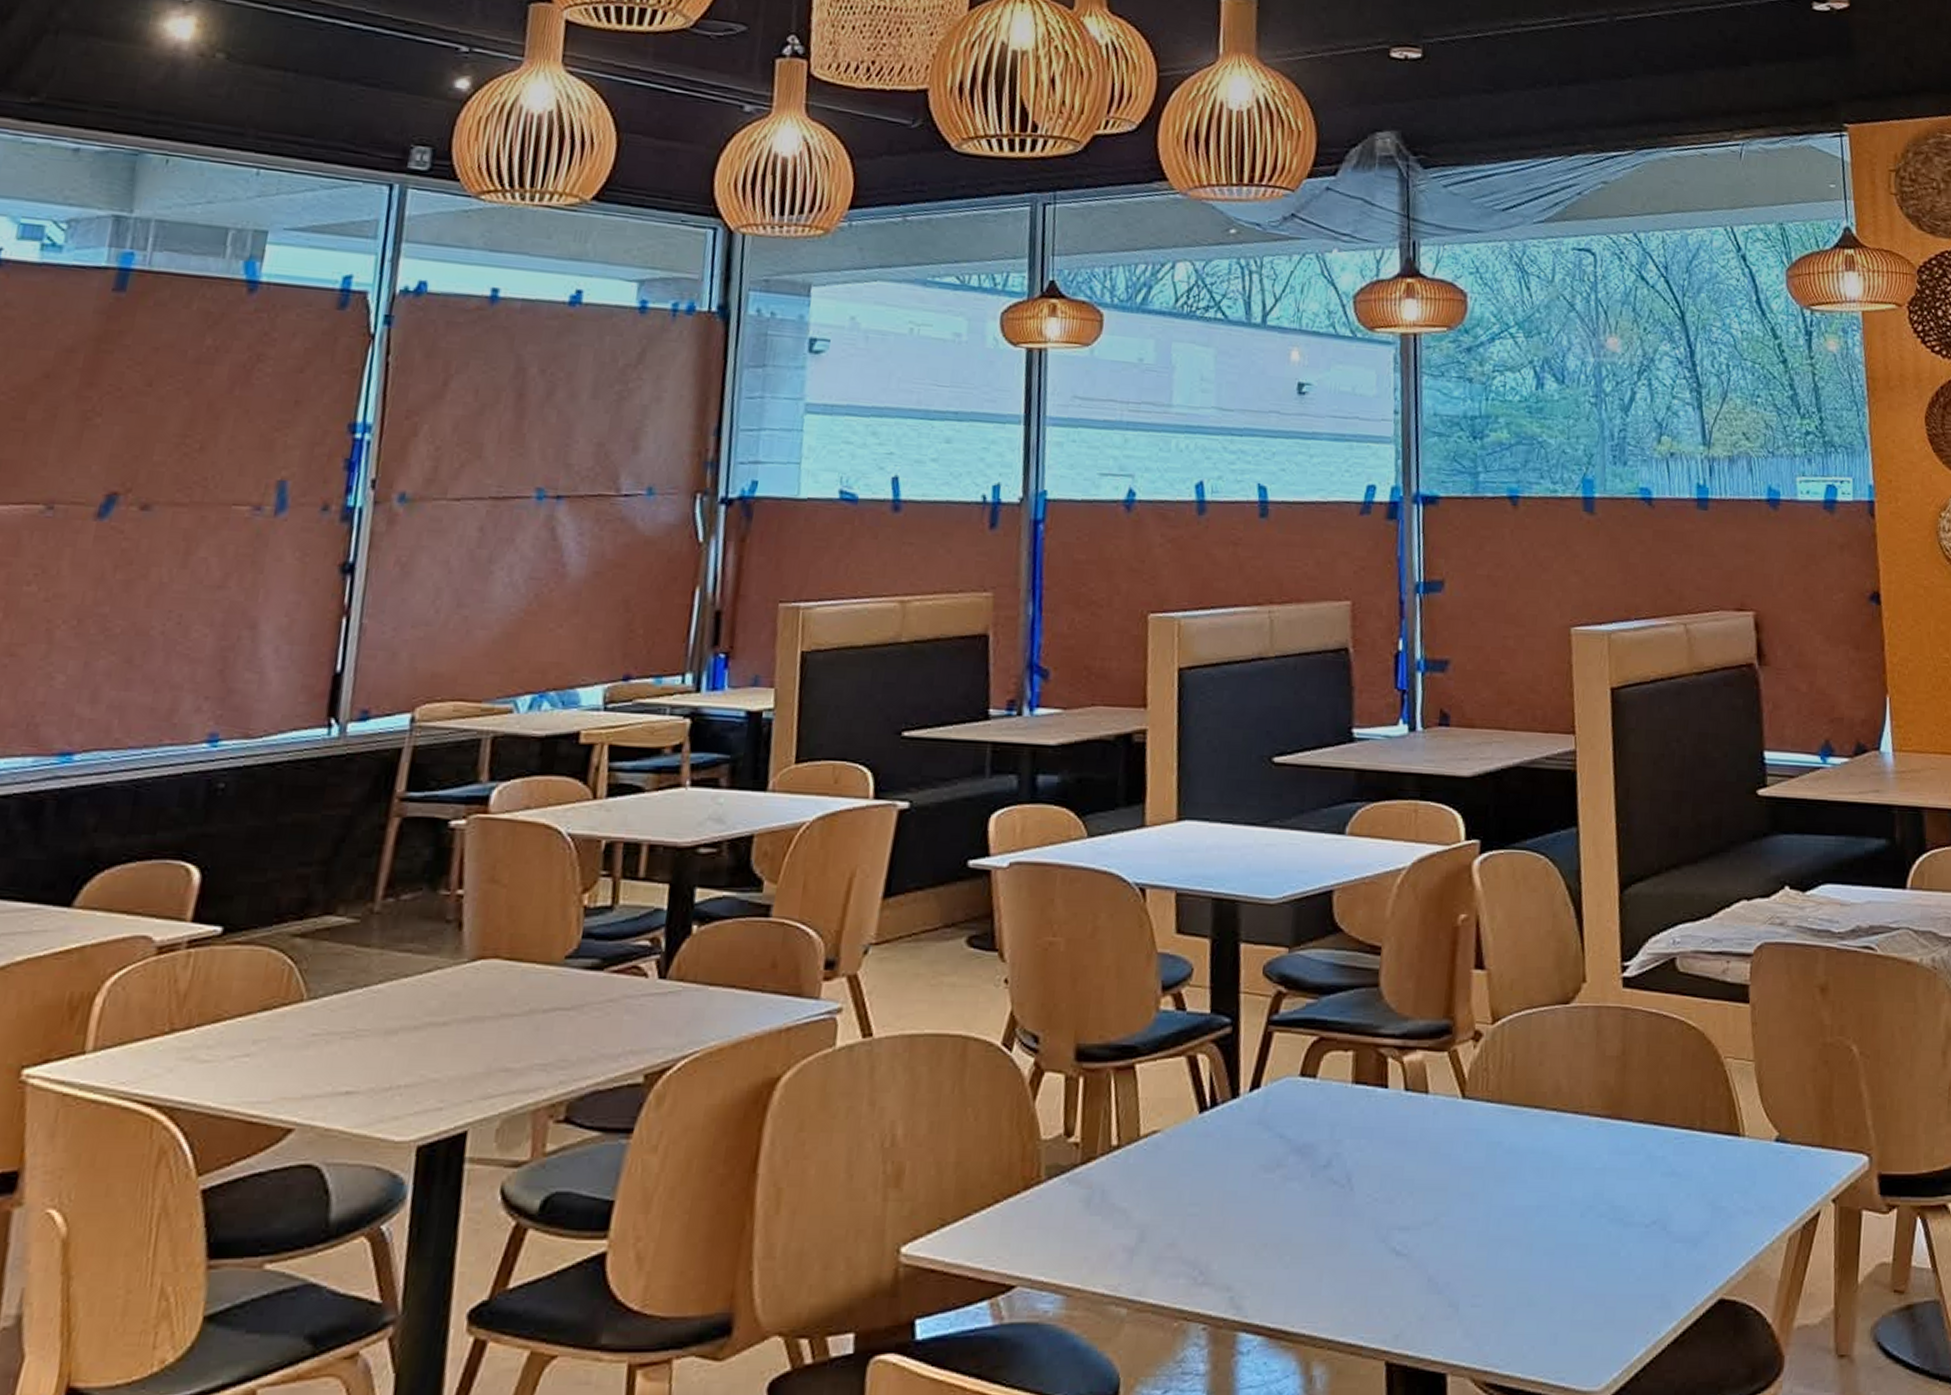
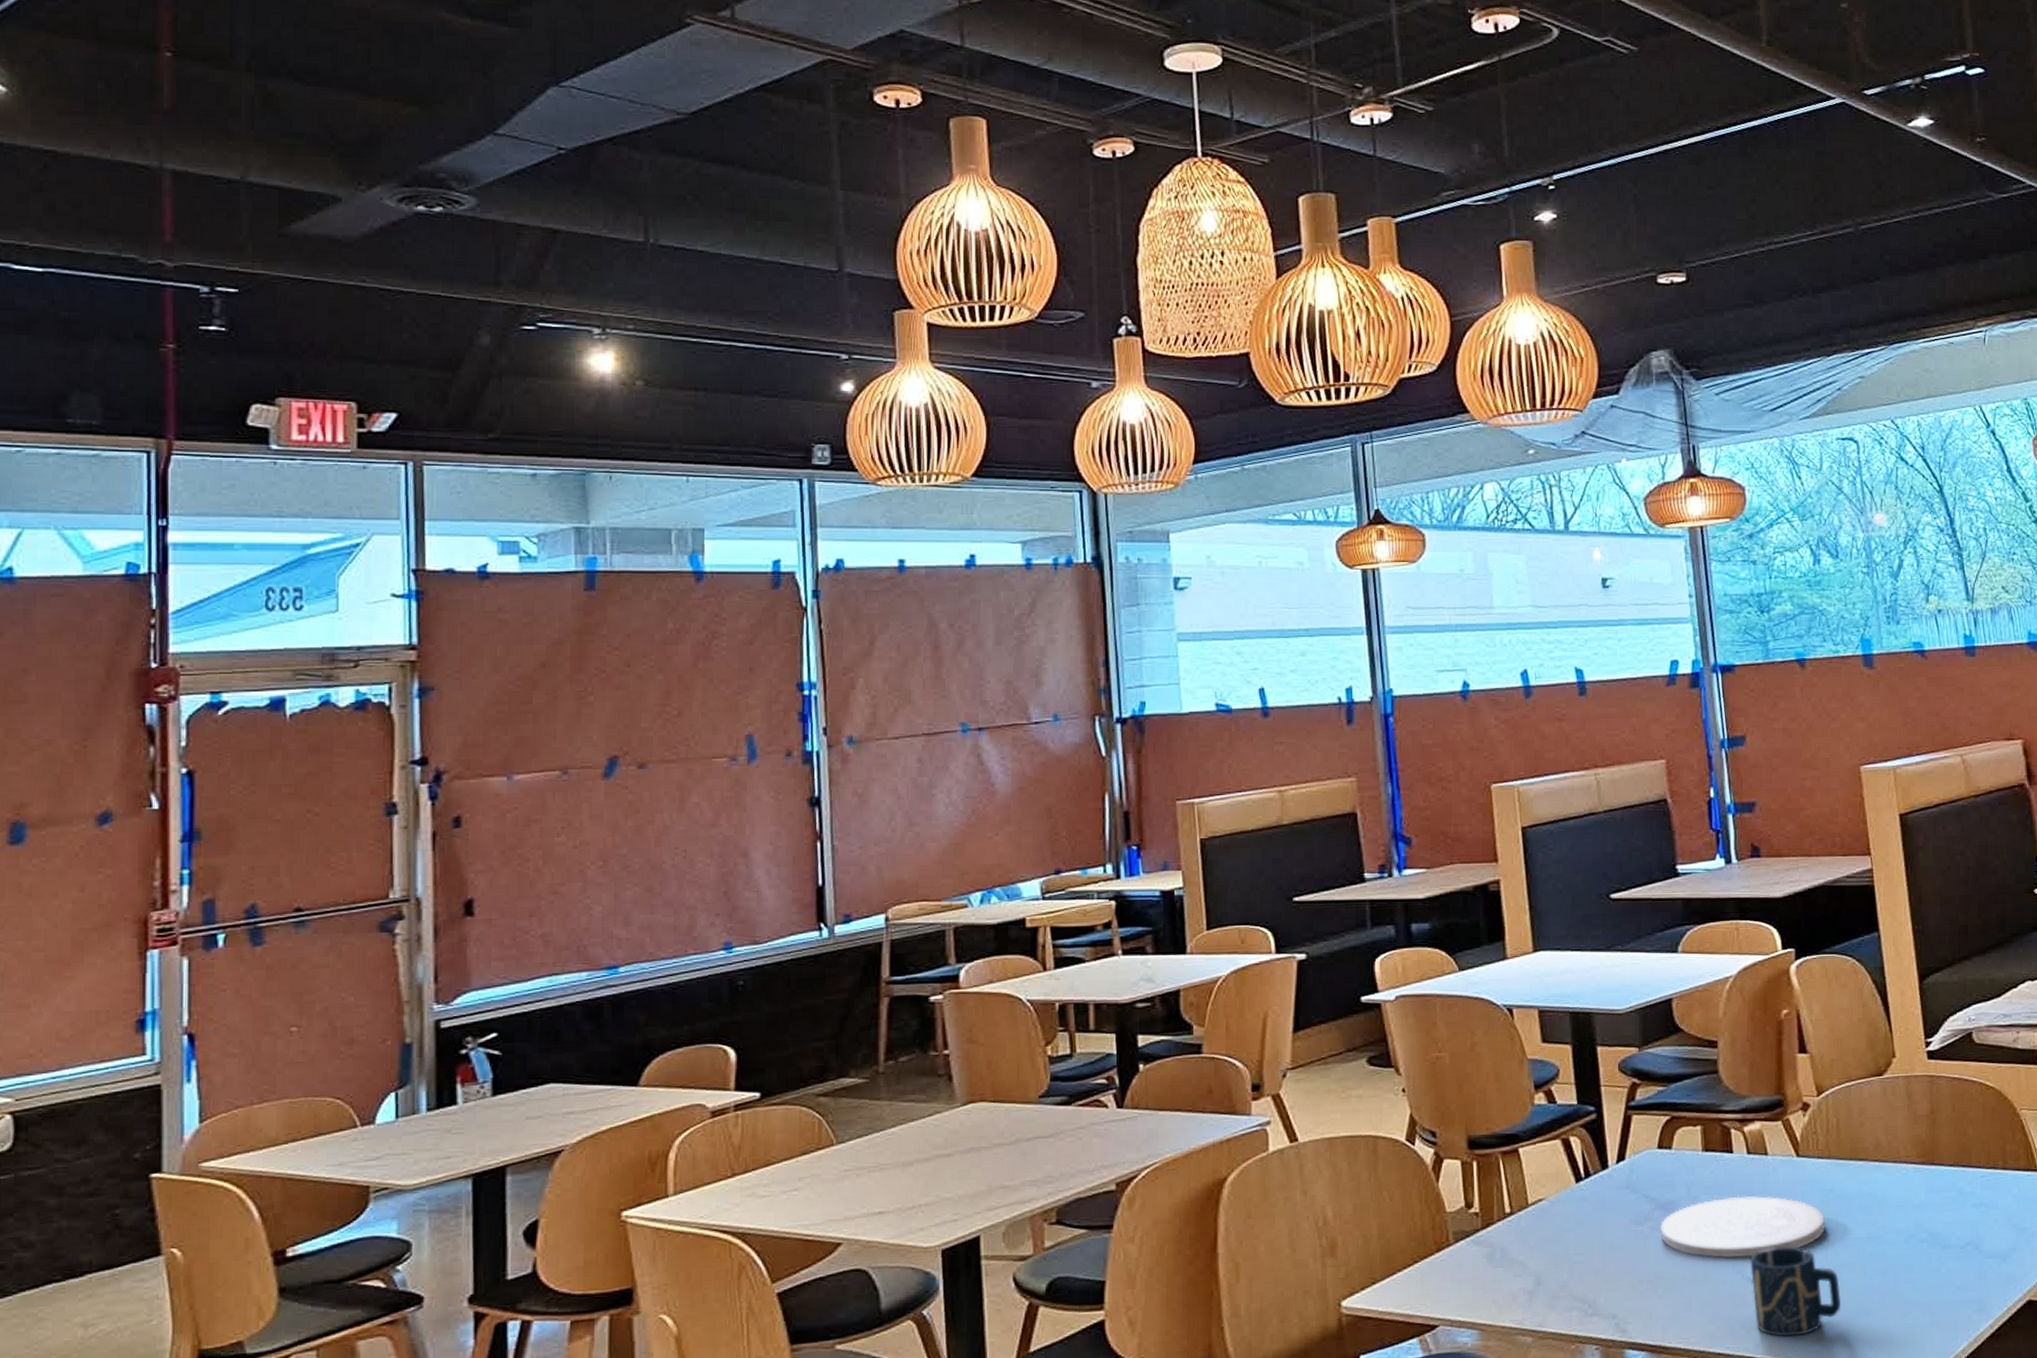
plate: none [1294,1143,1490,1222] -> present [1660,1196,1826,1259]
cup: none [1396,1211,1501,1327] -> present [1750,1246,1841,1337]

